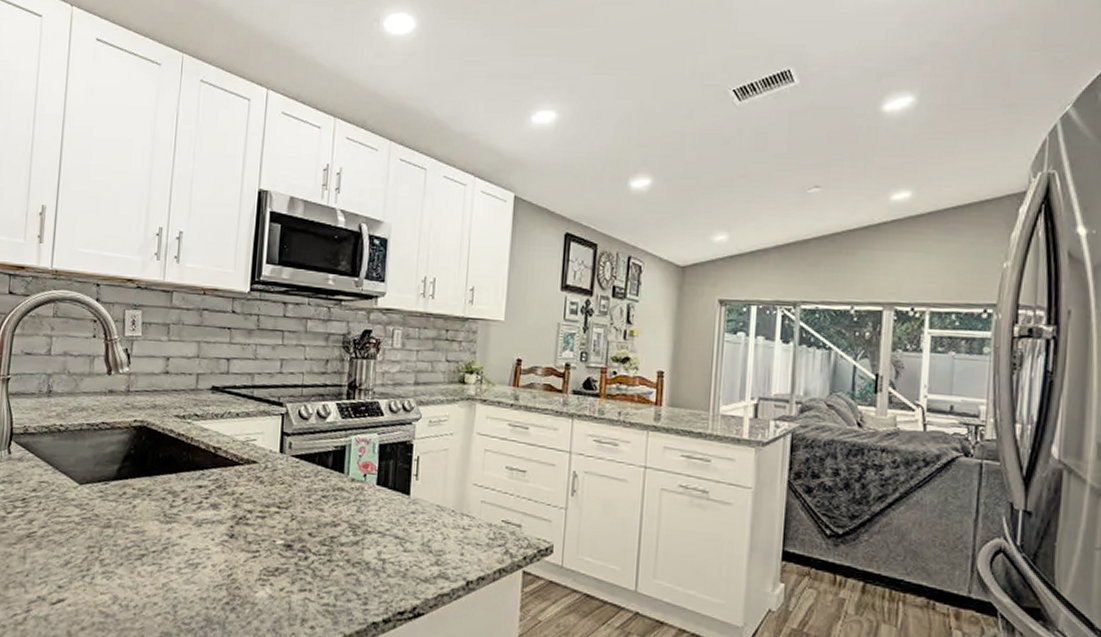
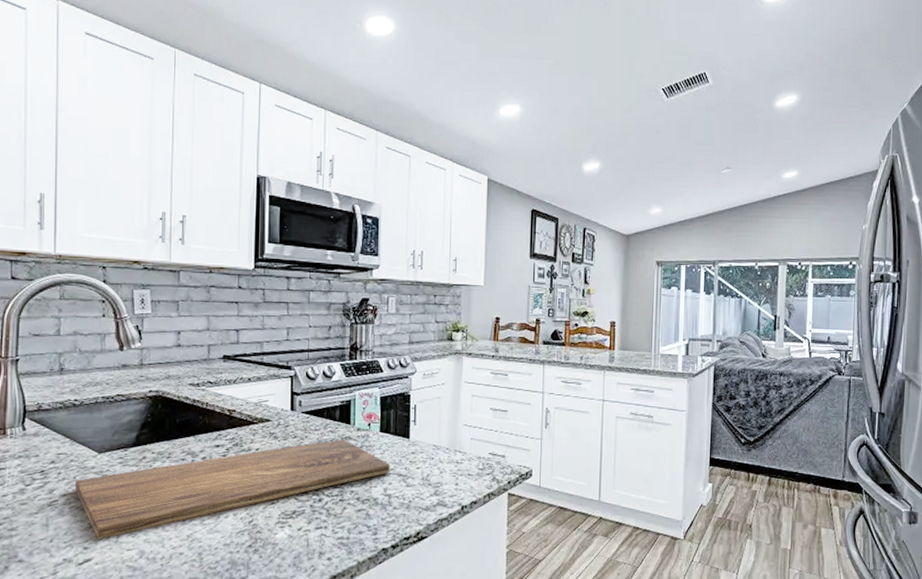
cutting board: none [54,489,387,579] -> present [75,439,391,539]

